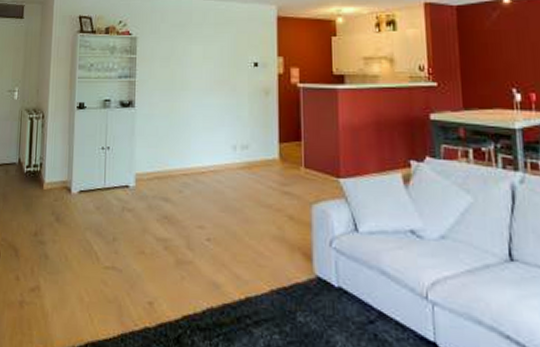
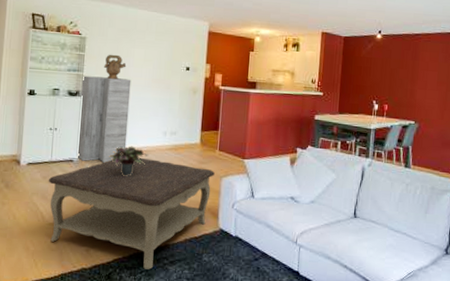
coffee table: none [102,179,302,332] -> present [48,157,215,270]
cabinet: none [132,82,190,188] -> present [76,76,131,163]
decorative urn: none [158,54,184,84] -> present [104,54,127,79]
potted plant: none [168,165,216,205] -> present [108,146,148,176]

